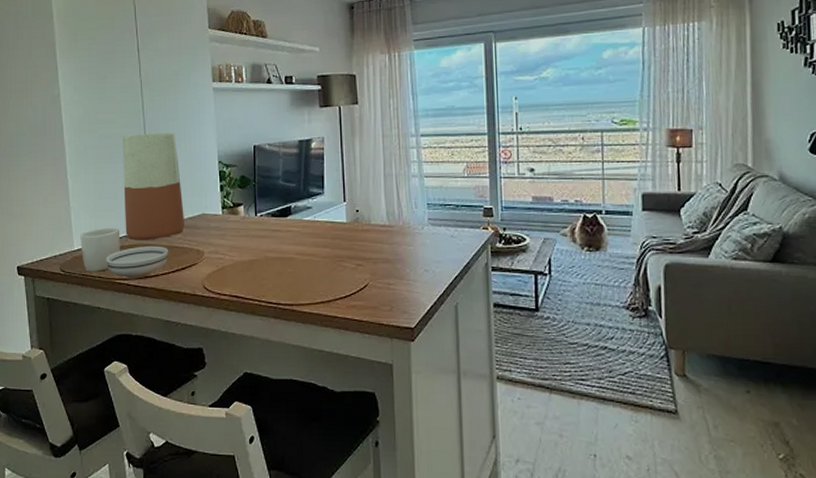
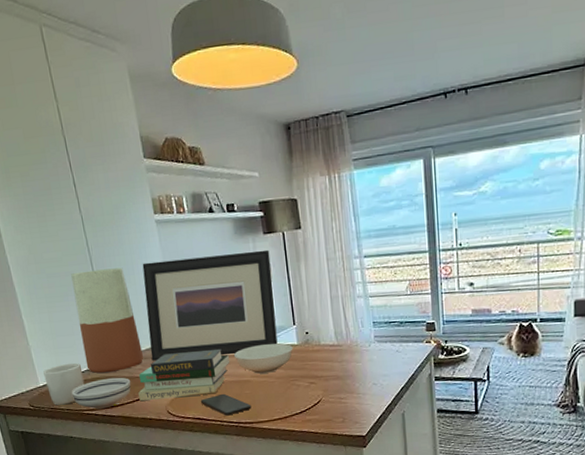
books: none [174,221,275,274] -> present [137,348,230,402]
picture frame: none [193,123,326,231] -> present [142,249,278,361]
smartphone: none [239,270,293,295] -> present [200,393,252,416]
bowl: none [278,220,342,251] -> present [233,343,293,374]

